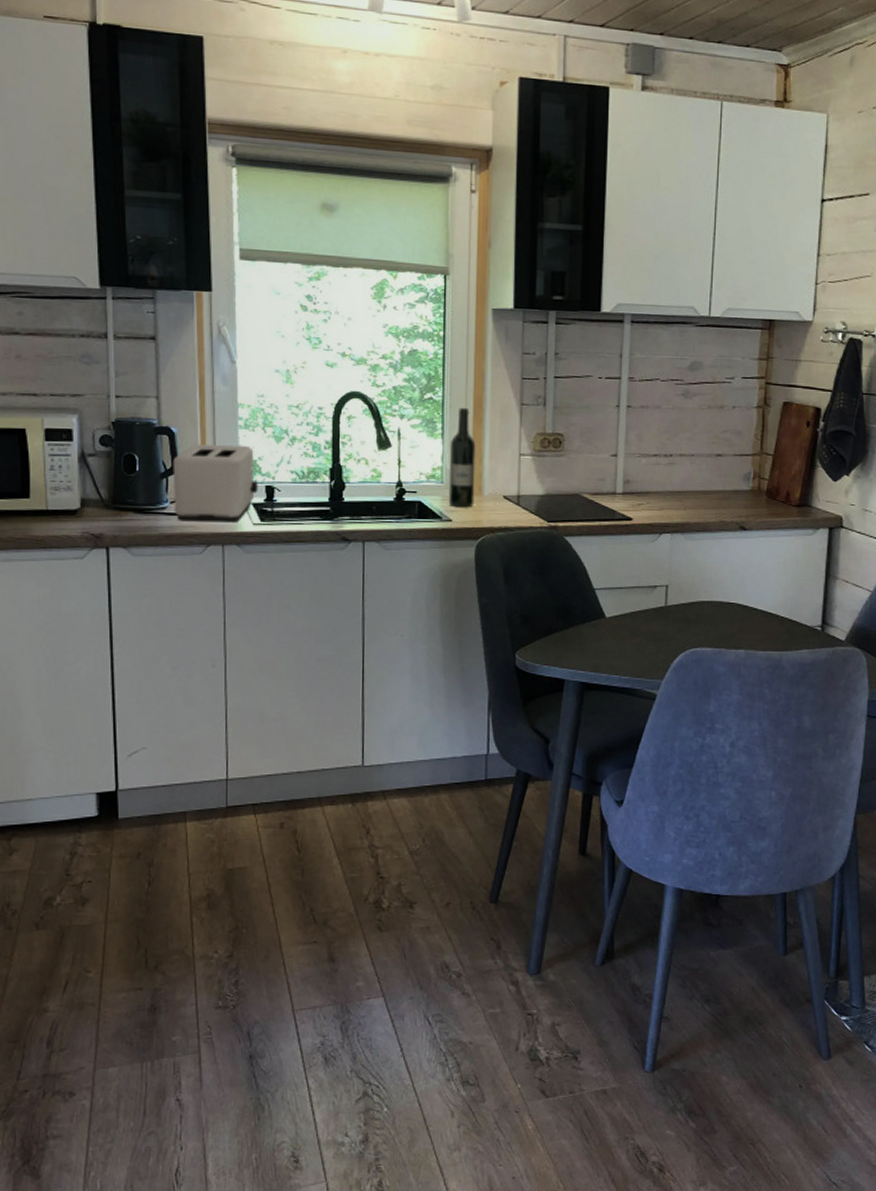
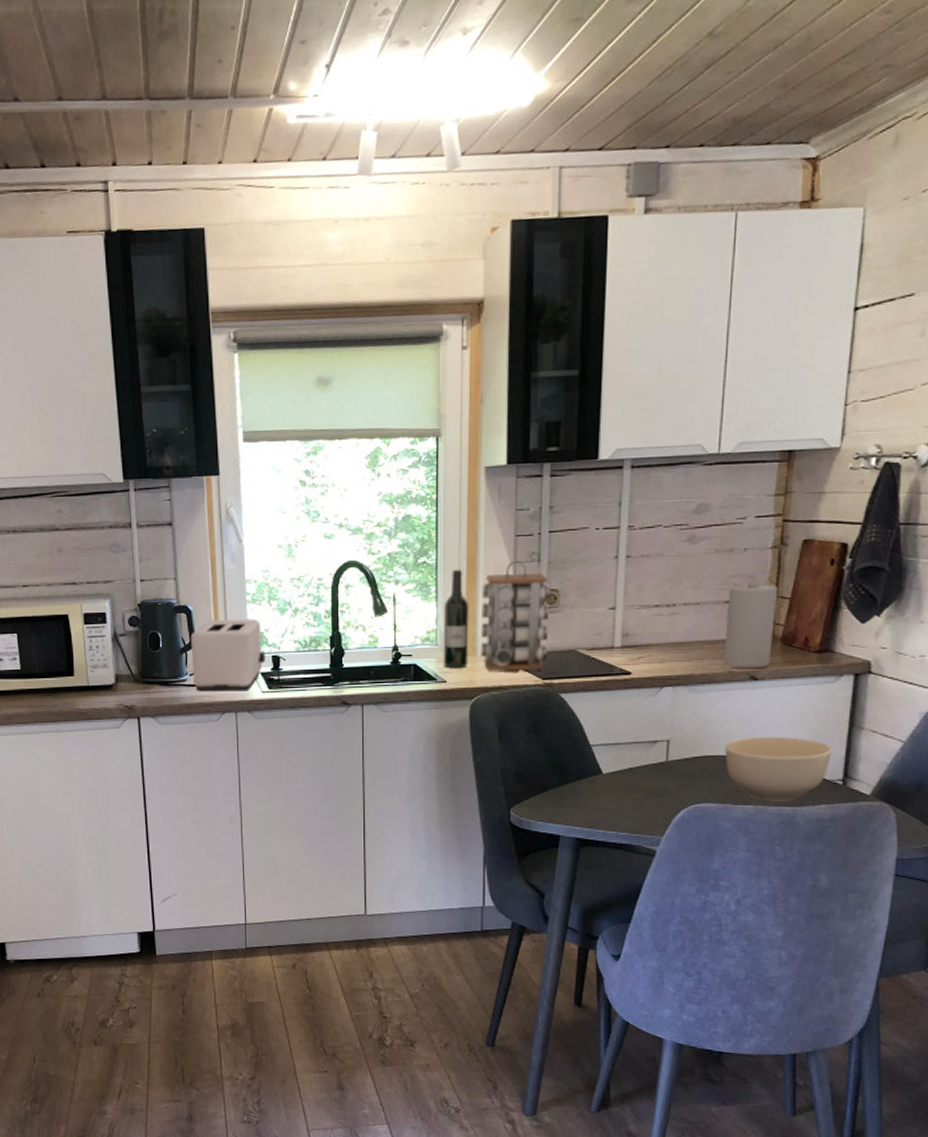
spice rack: none [486,402,555,514] -> present [480,560,550,672]
paper towel holder: none [716,437,763,520] -> present [723,581,778,669]
bowl: none [718,583,812,646] -> present [724,736,833,802]

